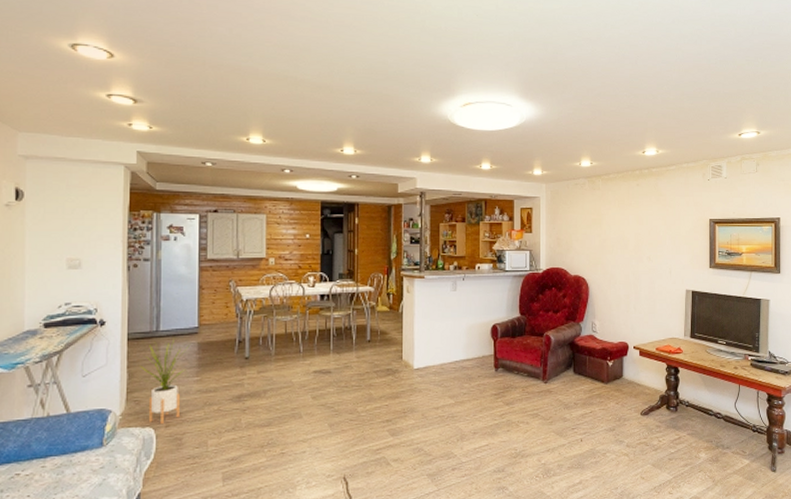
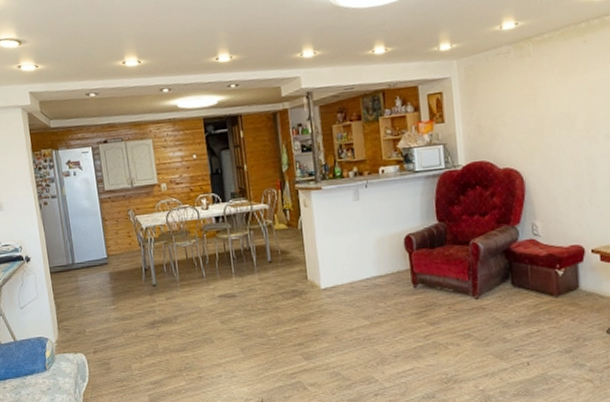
house plant: present [139,339,190,423] -> none [64,270,105,349]

